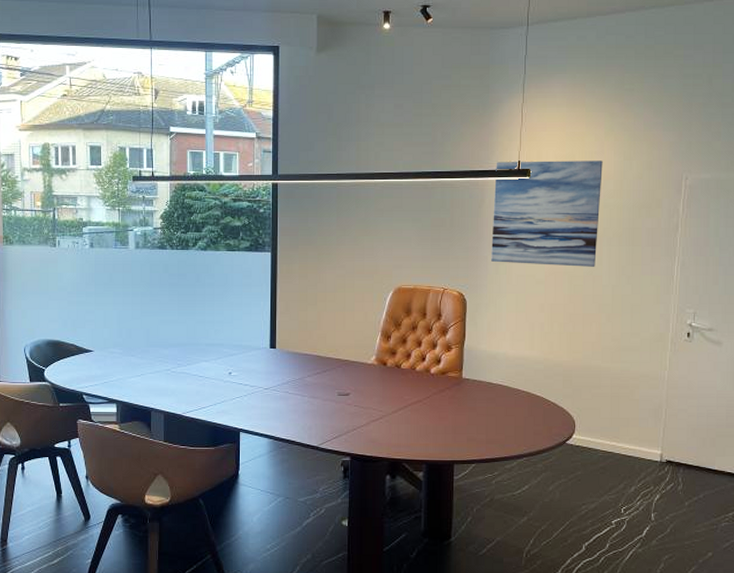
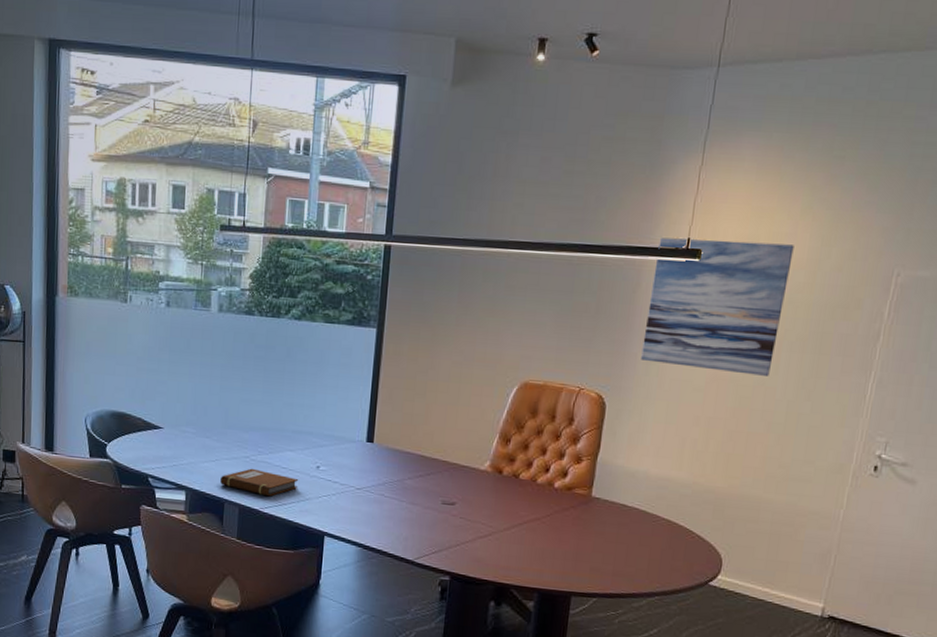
notebook: none [146,379,214,402] -> present [220,468,299,497]

